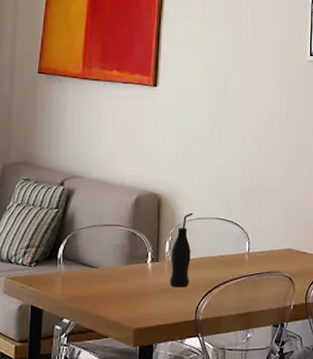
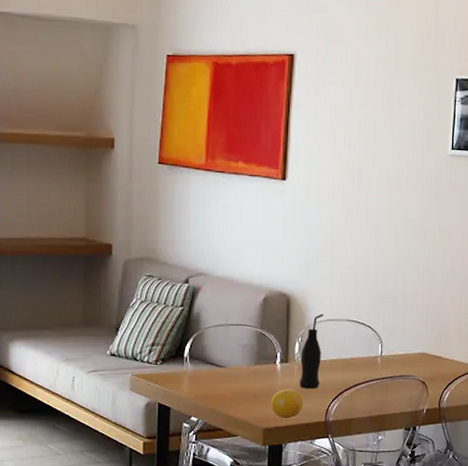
fruit: none [142,288,173,319] -> present [271,389,303,419]

